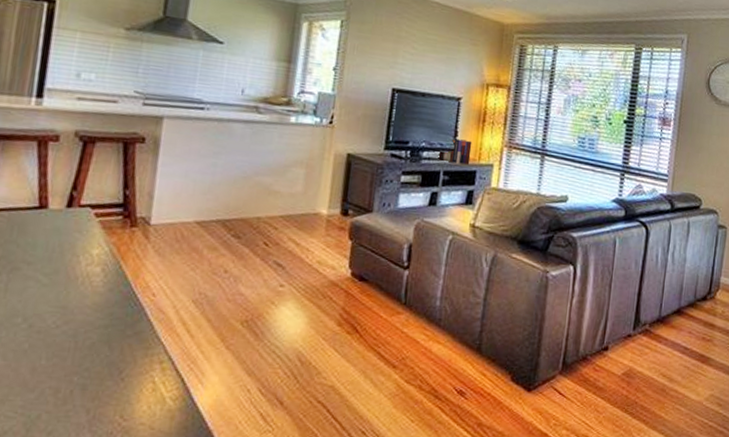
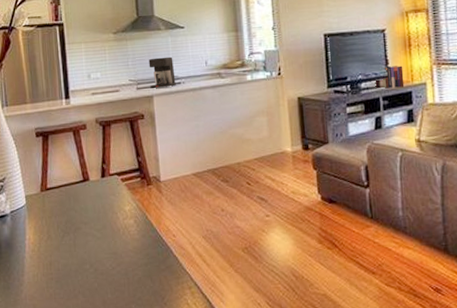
coffee maker: none [162,70,201,111] -> present [148,56,177,89]

